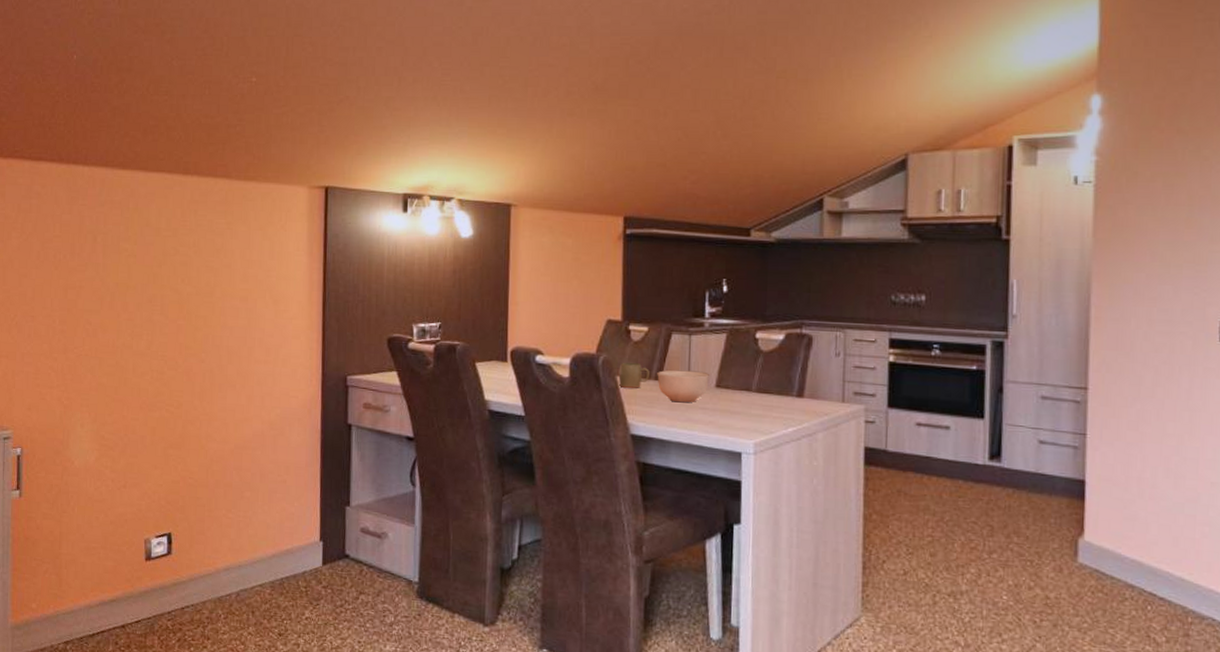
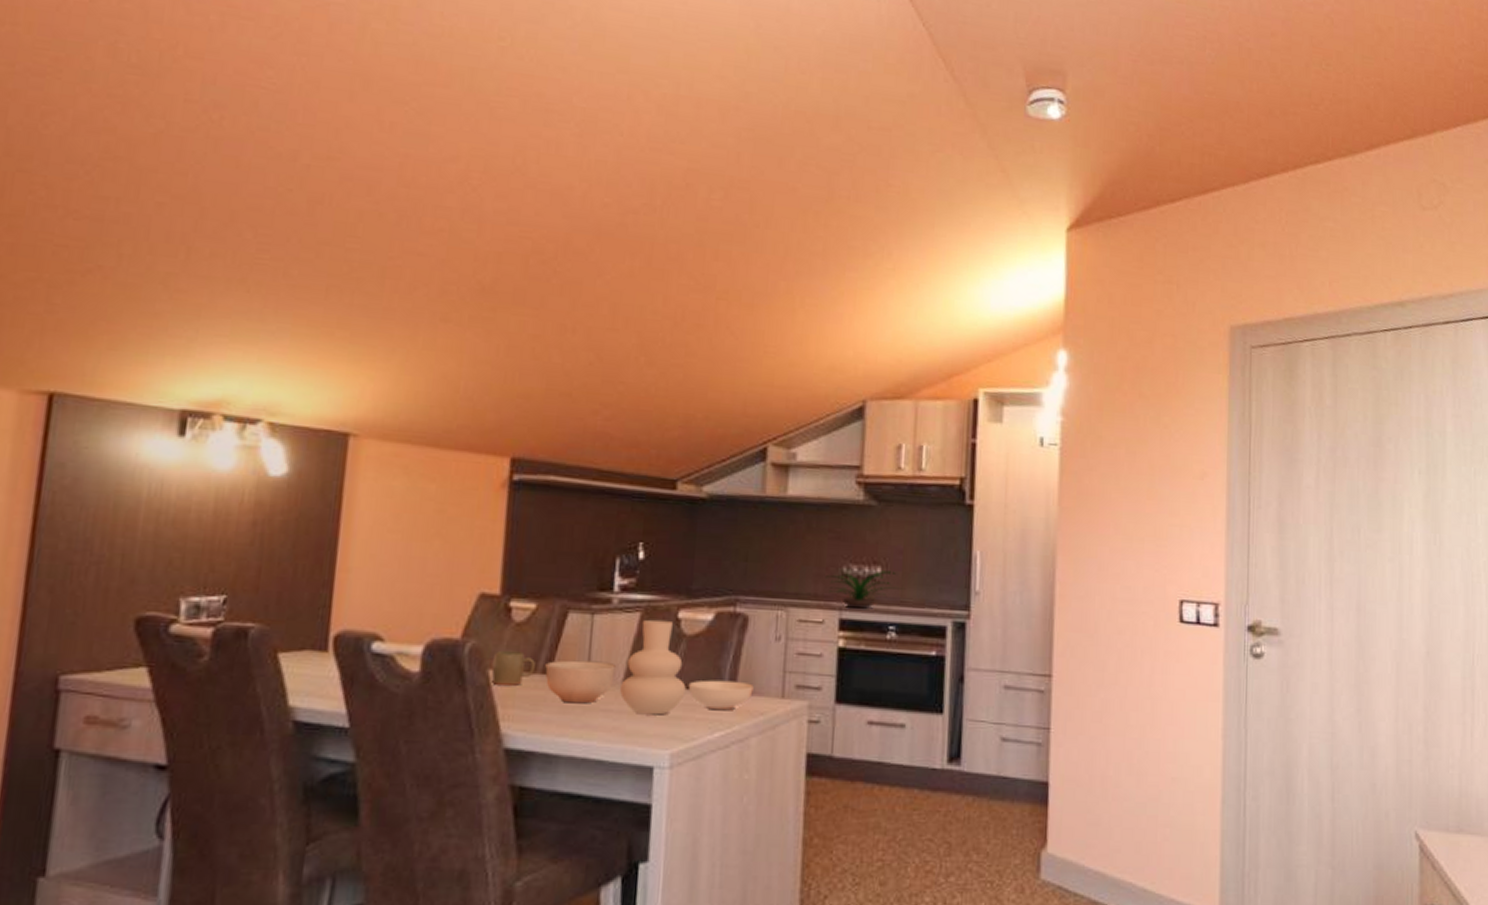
vase: none [714,339,764,414] -> present [620,619,686,715]
bowl: none [766,386,820,411] -> present [688,680,755,711]
plant: none [876,298,945,330] -> present [825,570,903,609]

